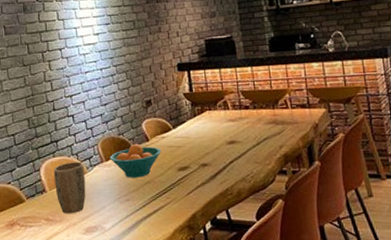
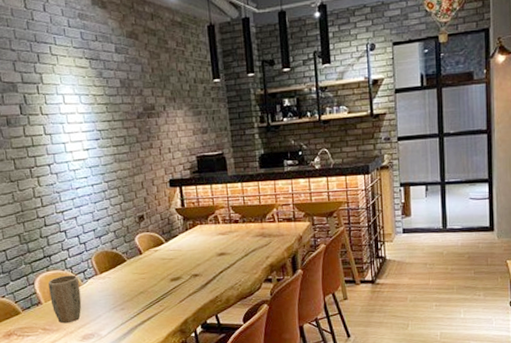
fruit bowl: present [109,143,162,178] -> none [103,256,155,289]

